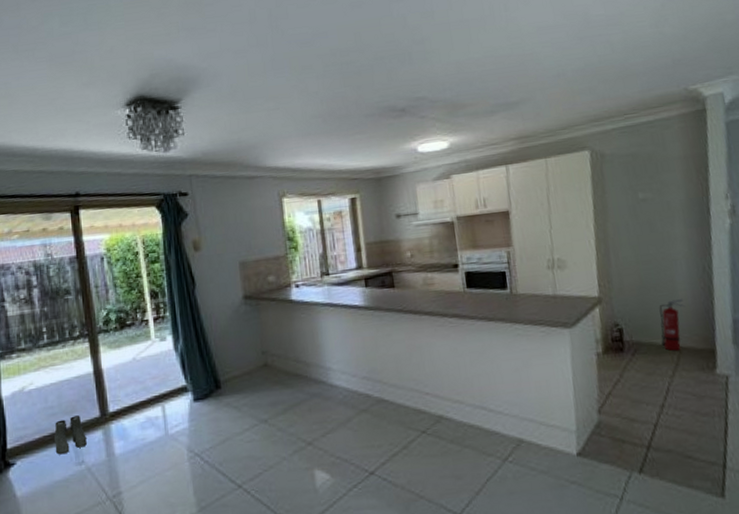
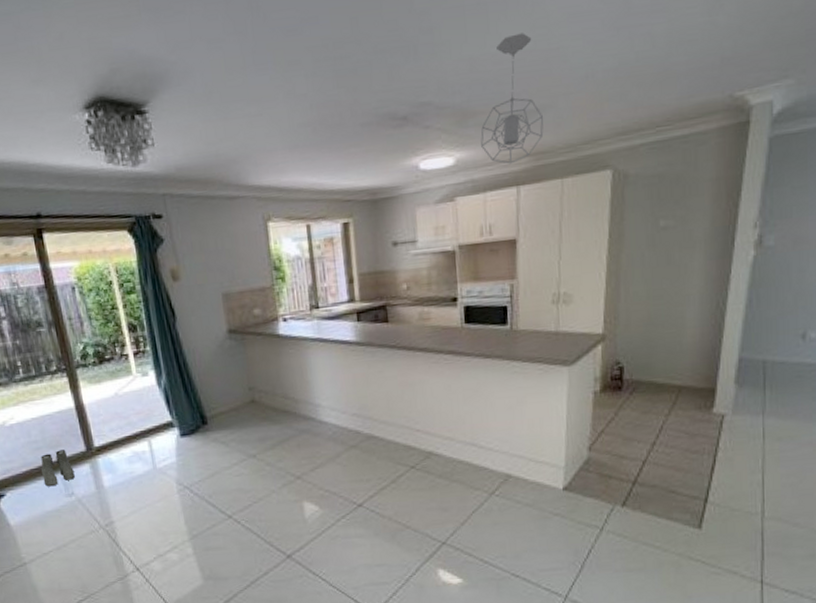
pendant light: none [470,42,526,147] -> present [480,33,544,164]
fire extinguisher: present [659,299,685,351] -> none [662,336,692,390]

